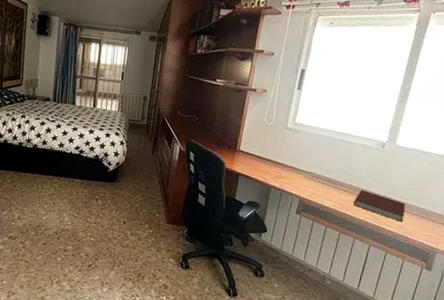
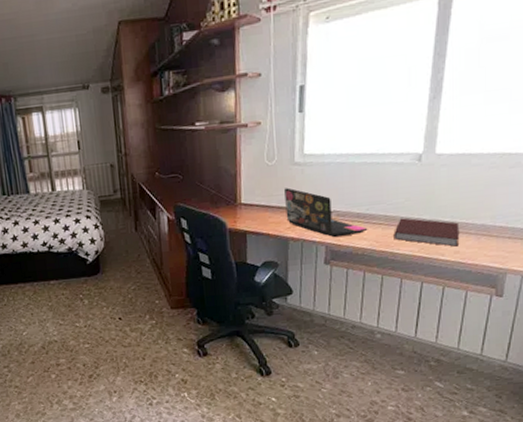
laptop: none [272,145,335,195] -> present [284,187,368,238]

